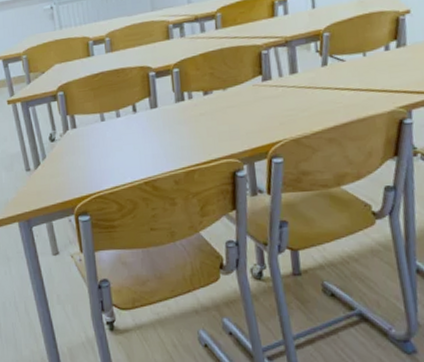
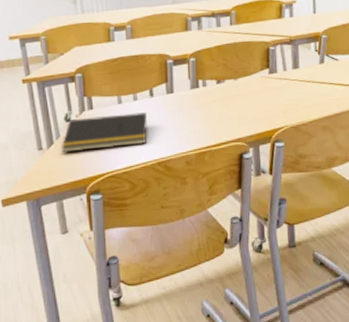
notepad: none [48,129,132,174] -> present [62,112,148,153]

